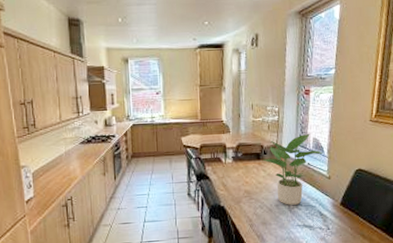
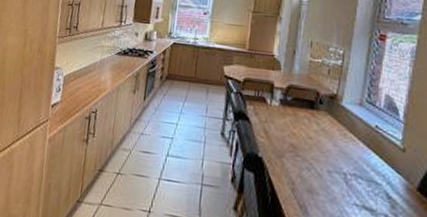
potted plant: present [262,134,324,205] -> none [316,88,399,177]

